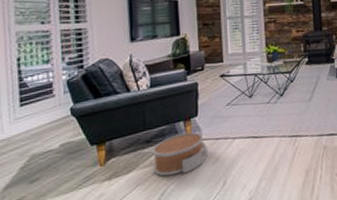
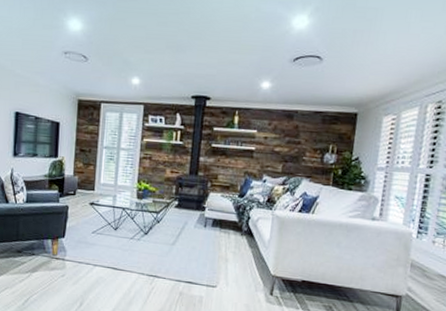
basket: present [152,132,208,177] -> none [20,250,70,288]

